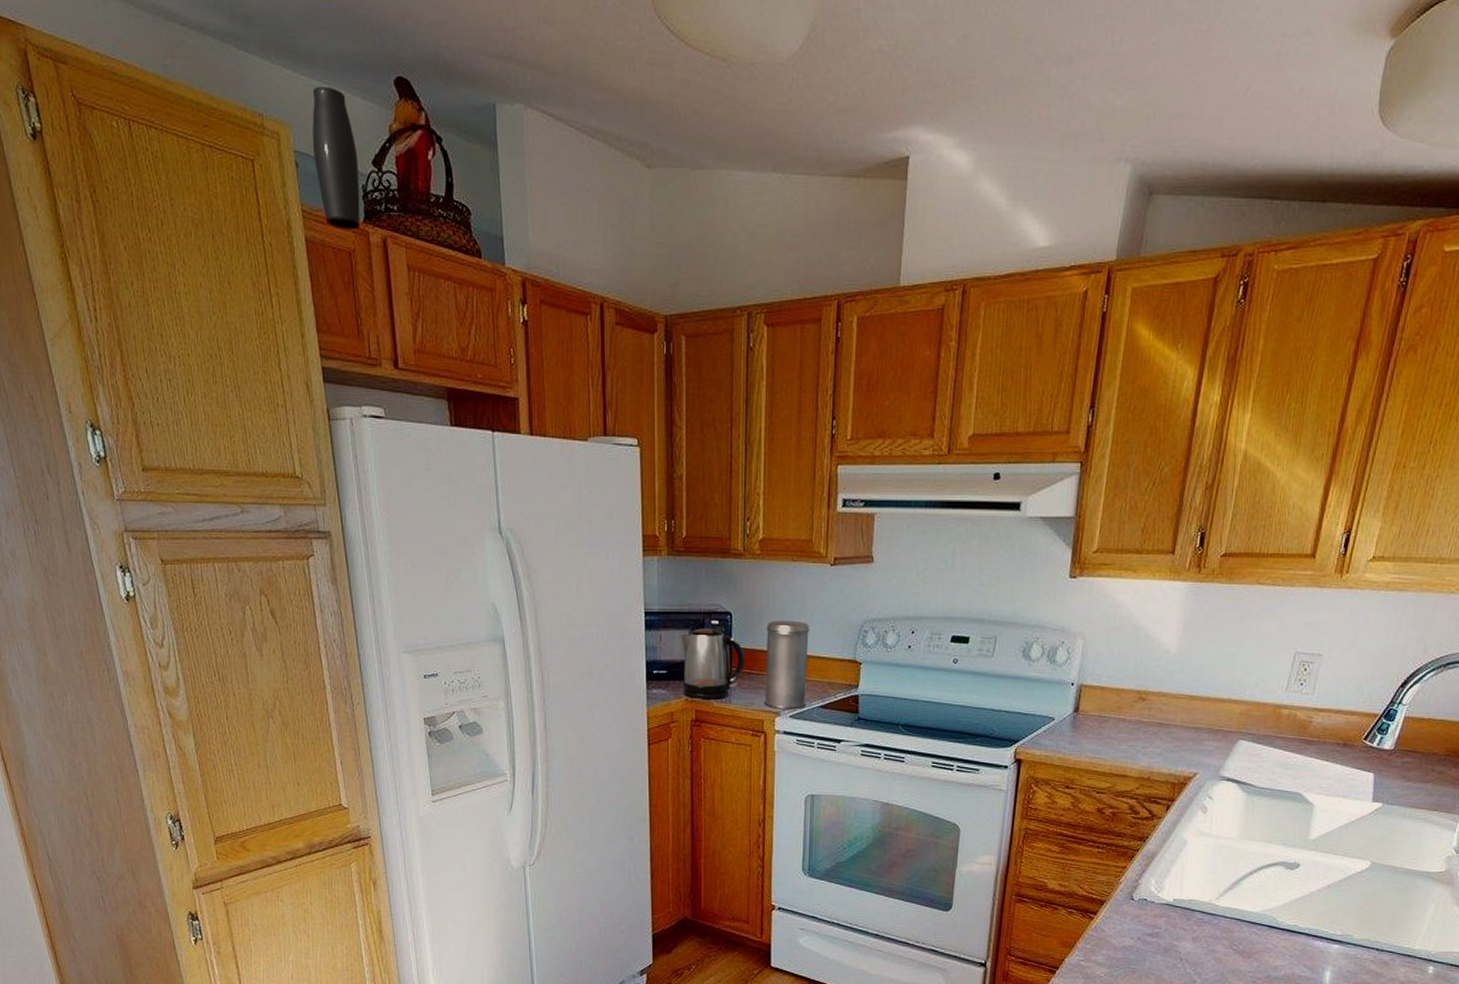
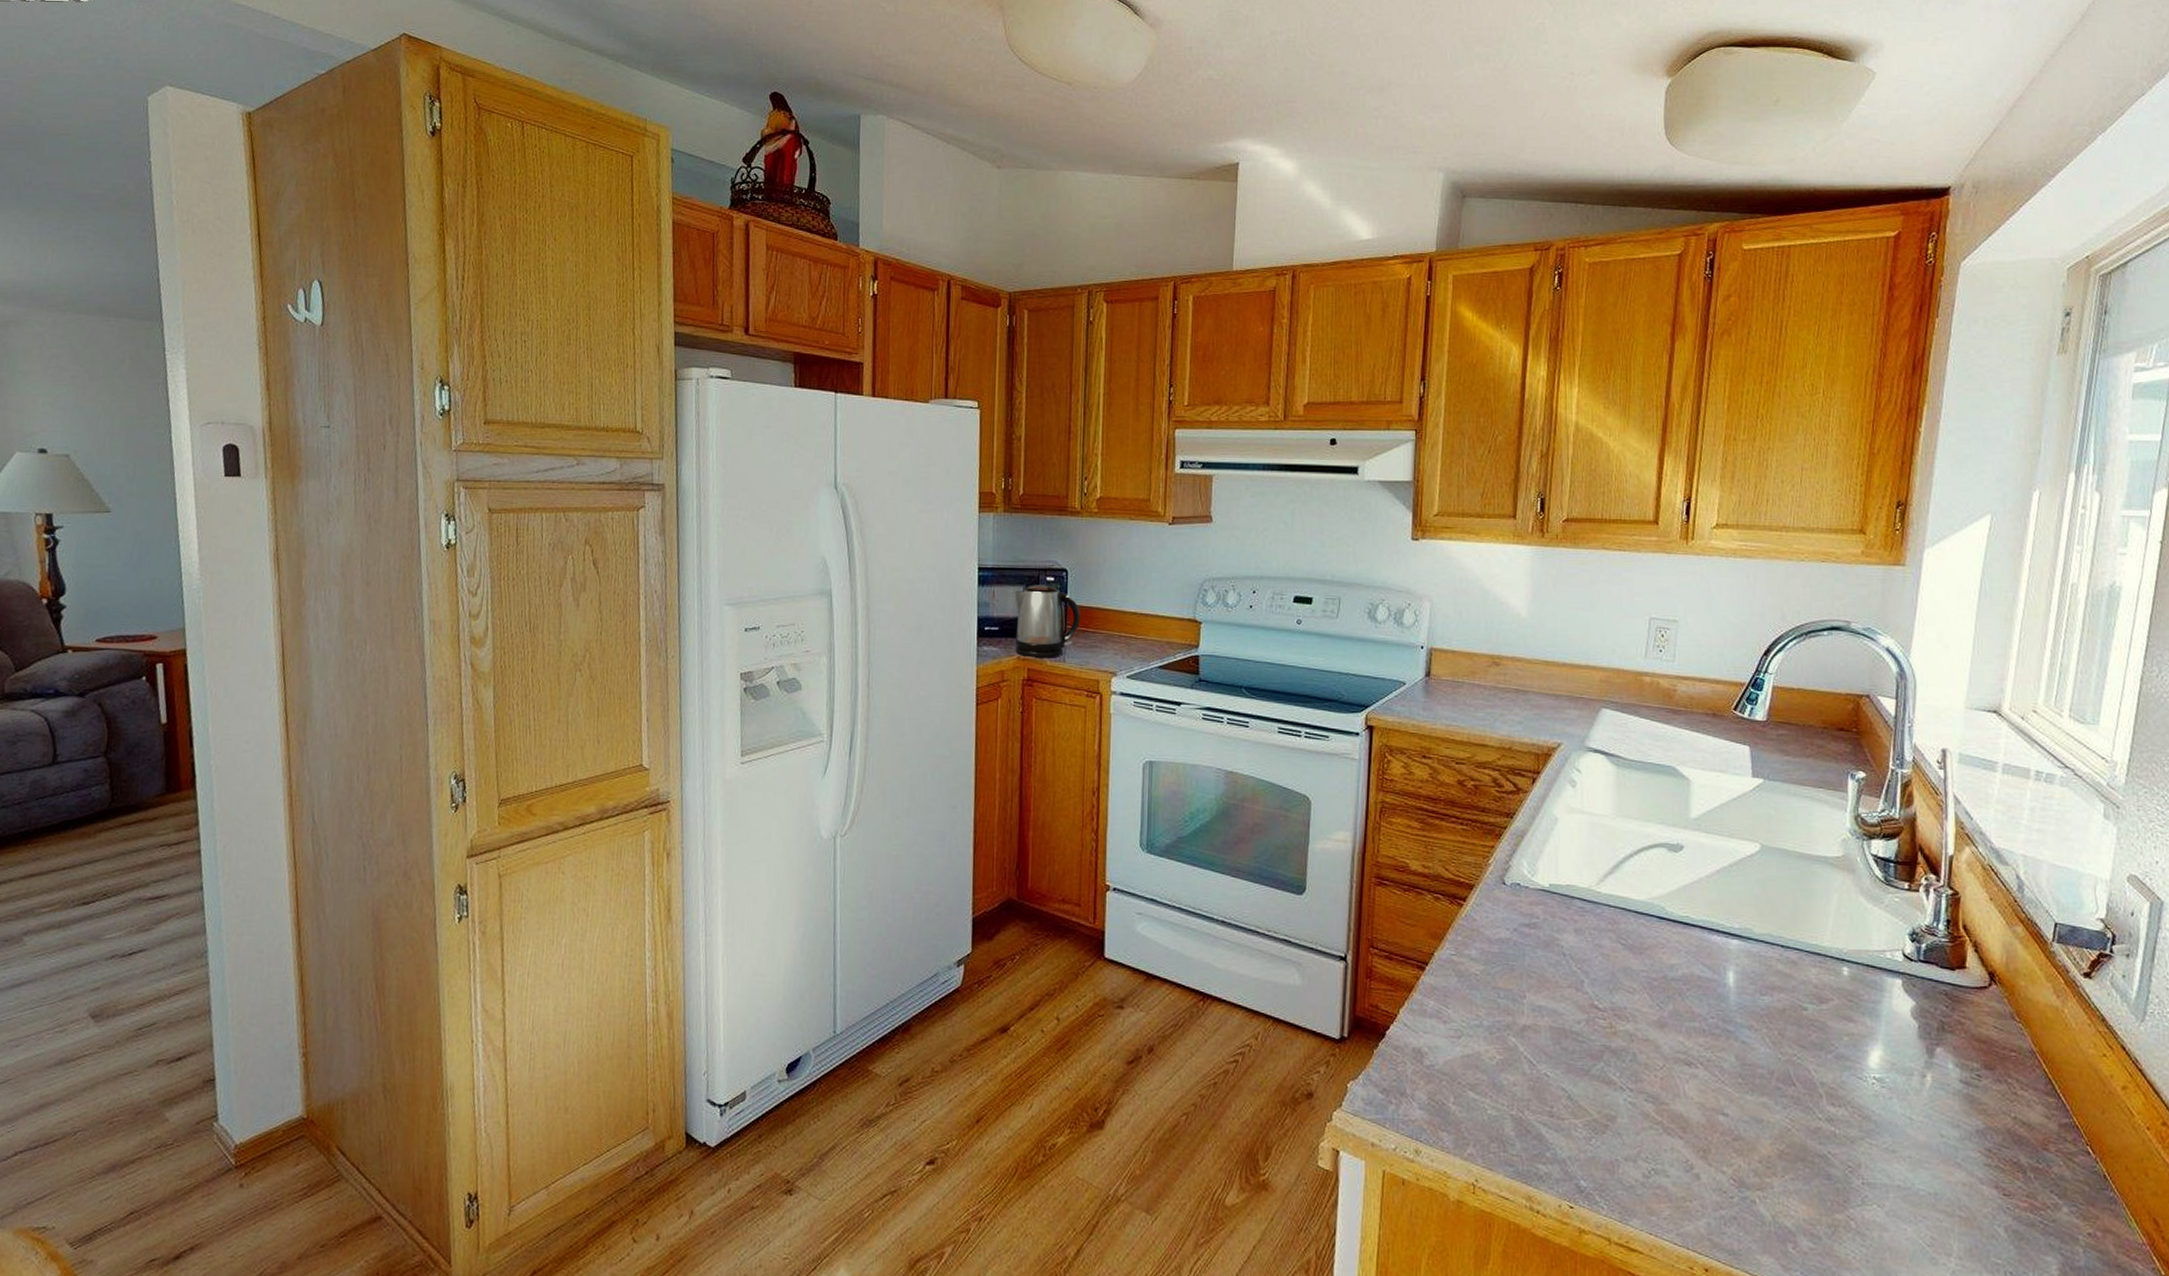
vase: present [312,86,360,231] -> none [688,98,730,215]
canister: present [763,620,810,710] -> none [1099,577,1149,670]

